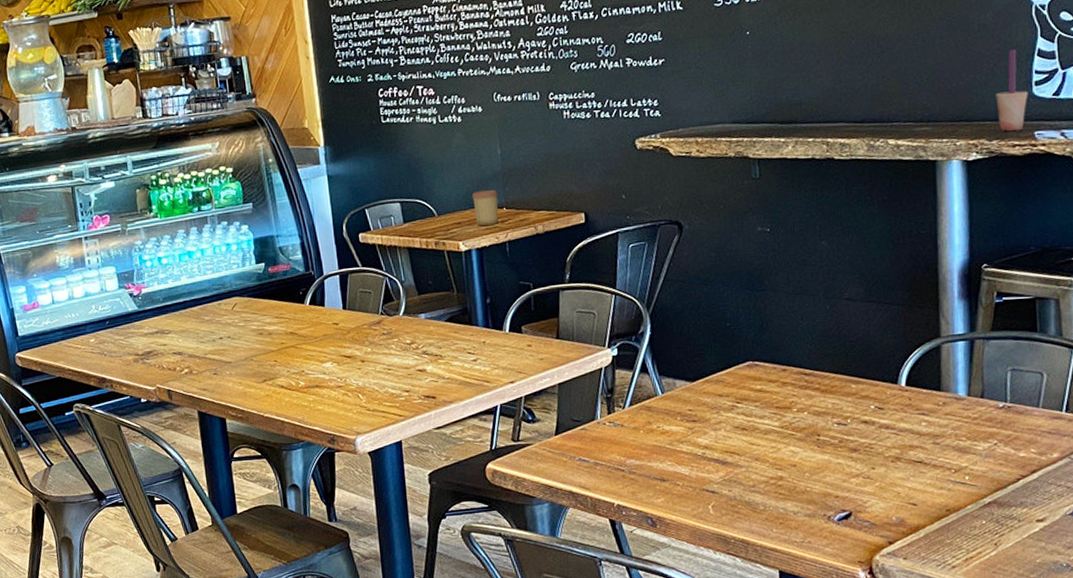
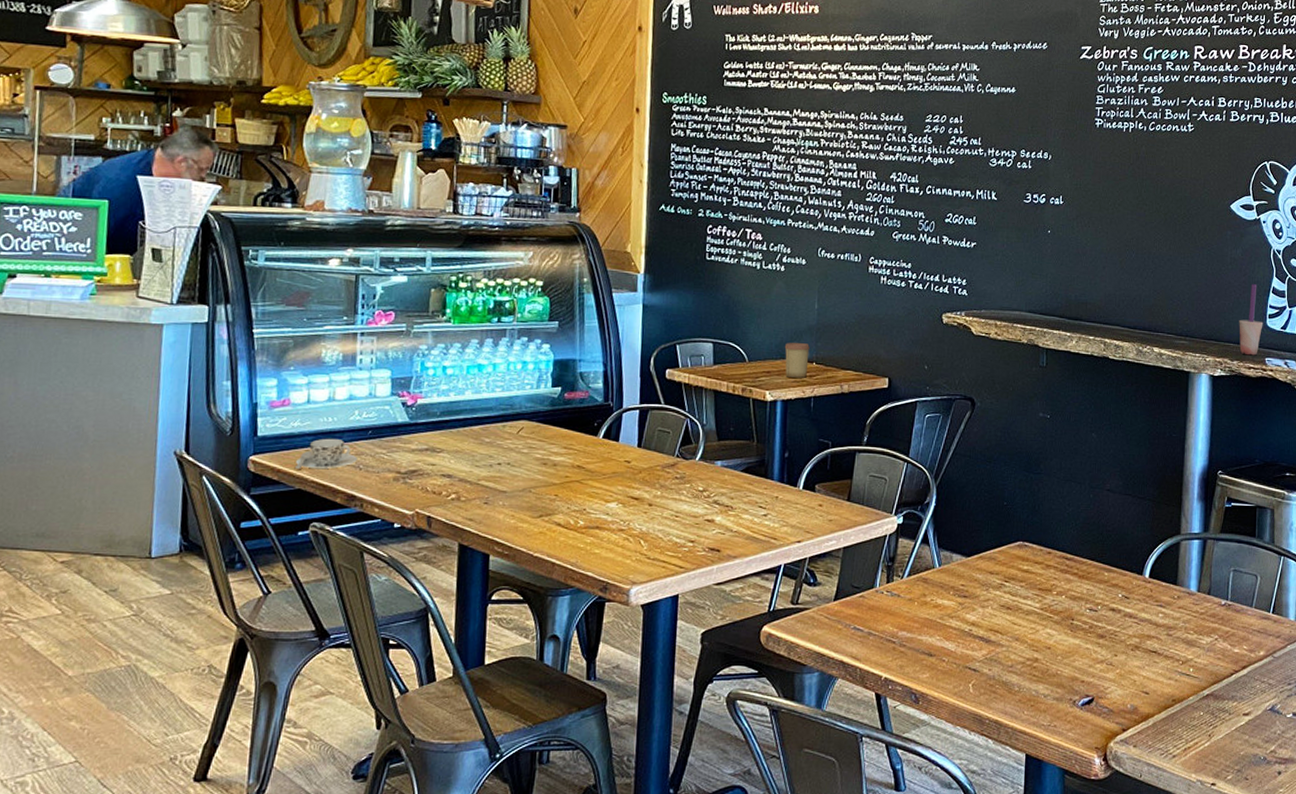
teacup: none [52,331,101,360] -> present [294,438,357,469]

